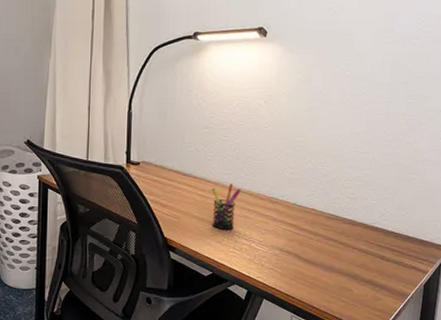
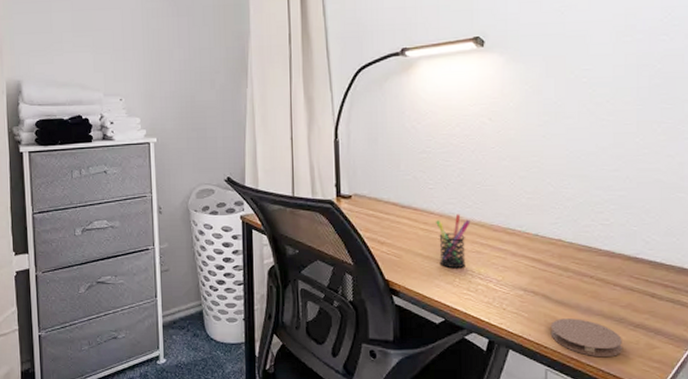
coaster: none [298,274,354,307] -> present [550,318,622,358]

